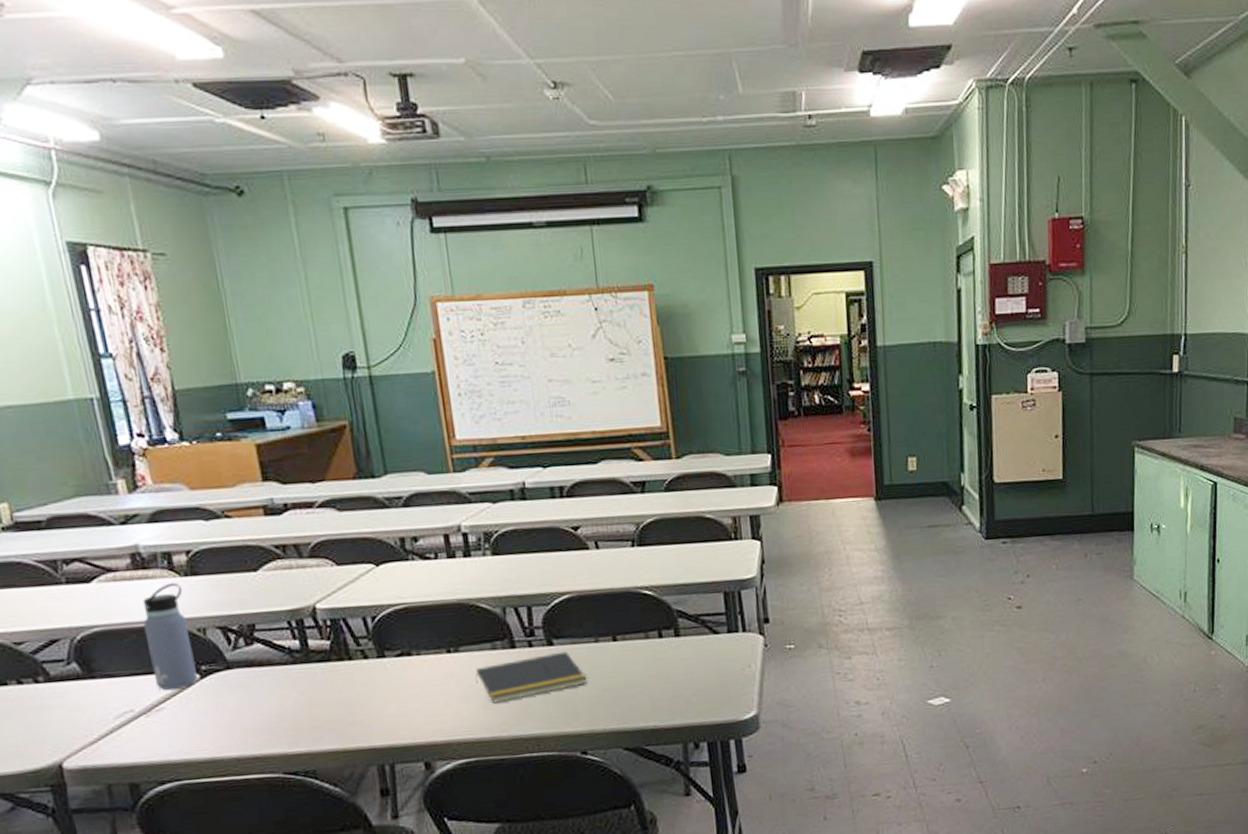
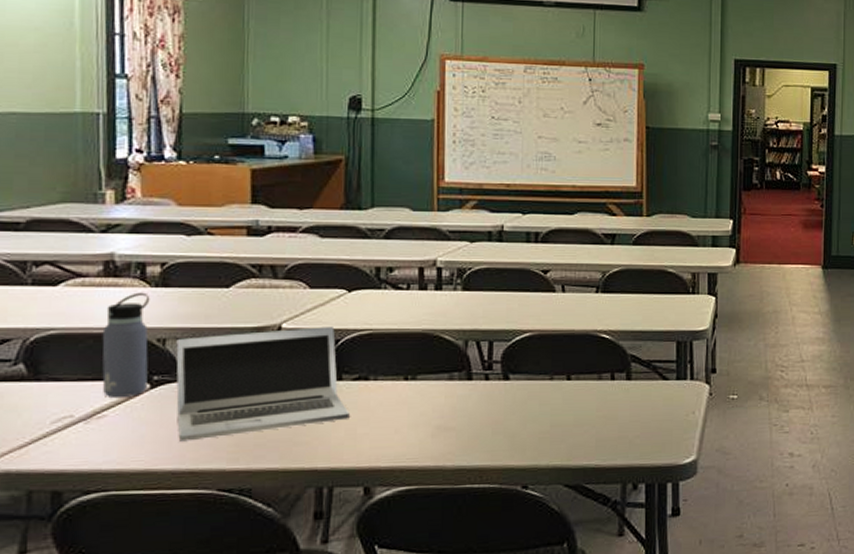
laptop: none [216,602,399,729] -> present [176,325,350,442]
notepad: present [475,651,587,703] -> none [429,386,537,433]

